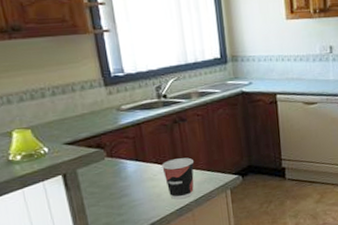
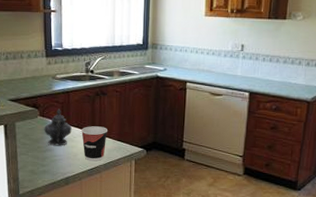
teapot: none [114,144,150,190] -> present [44,108,72,146]

